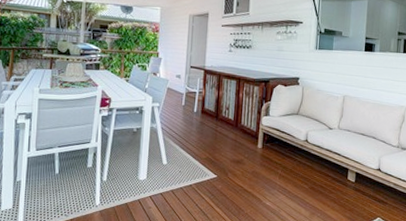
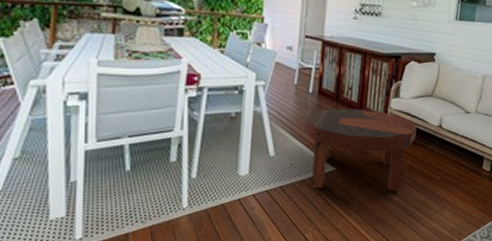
coffee table: none [190,125,286,198] -> present [304,108,417,192]

